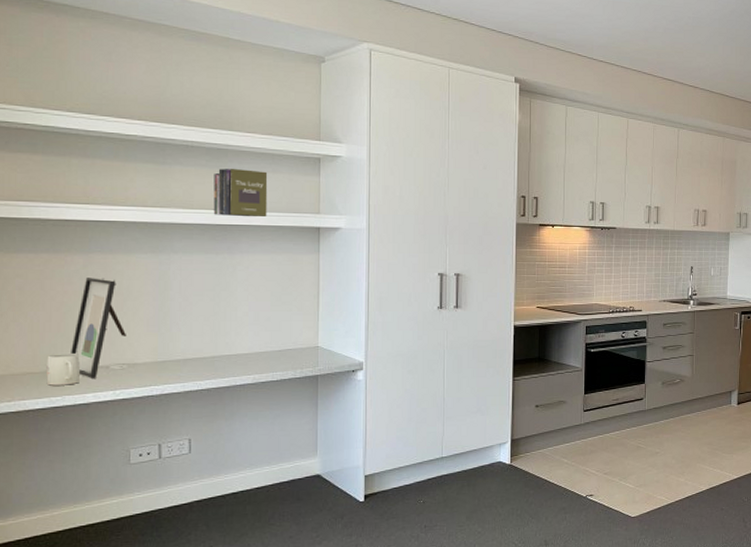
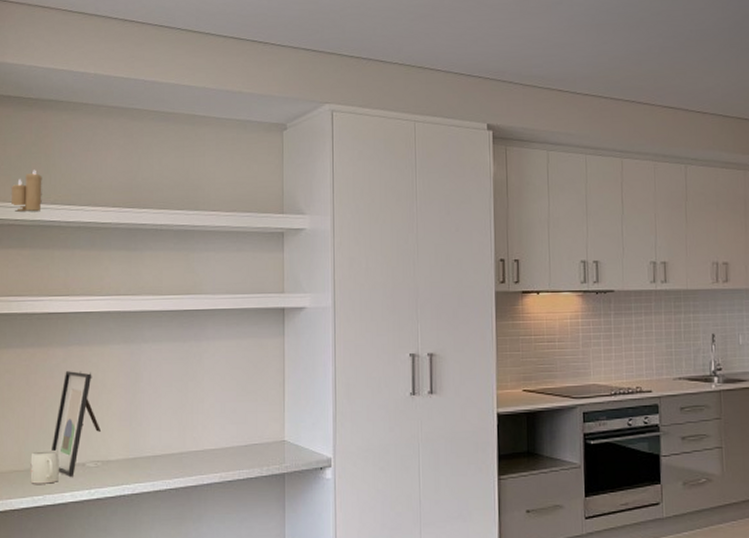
candle: none [18,74,56,118] -> present [11,170,42,213]
books: present [213,169,268,217] -> none [181,250,232,301]

